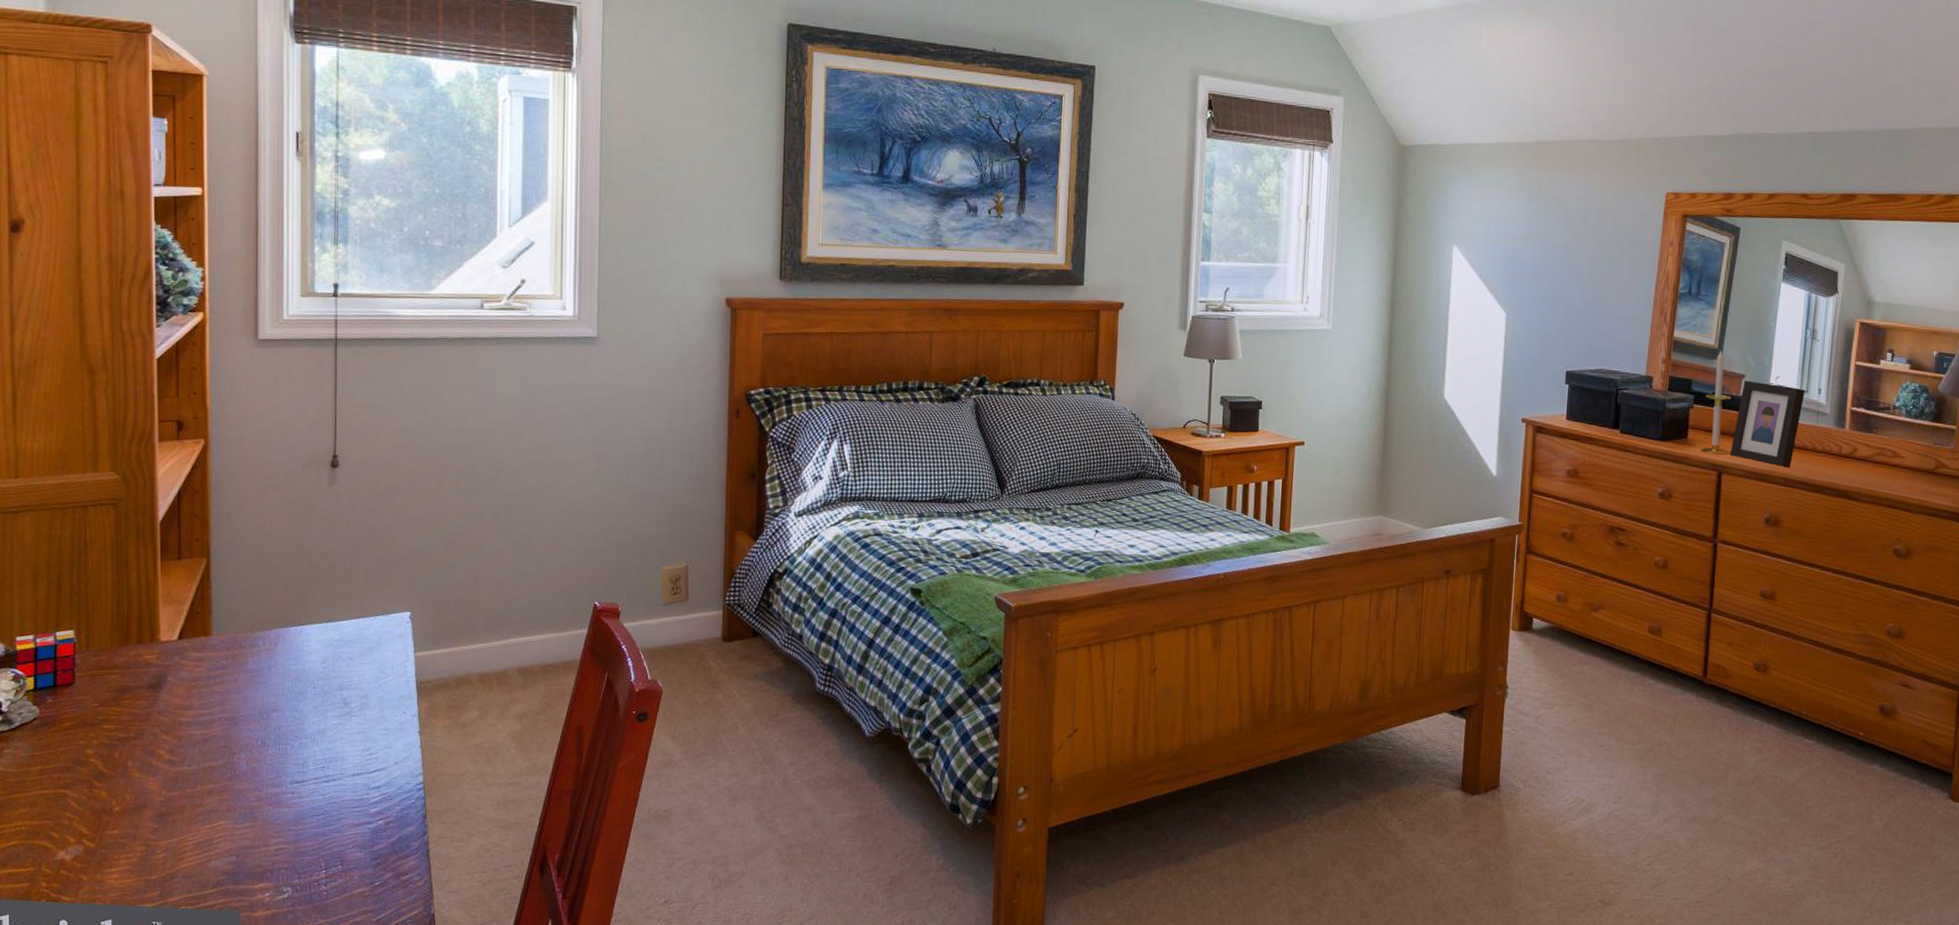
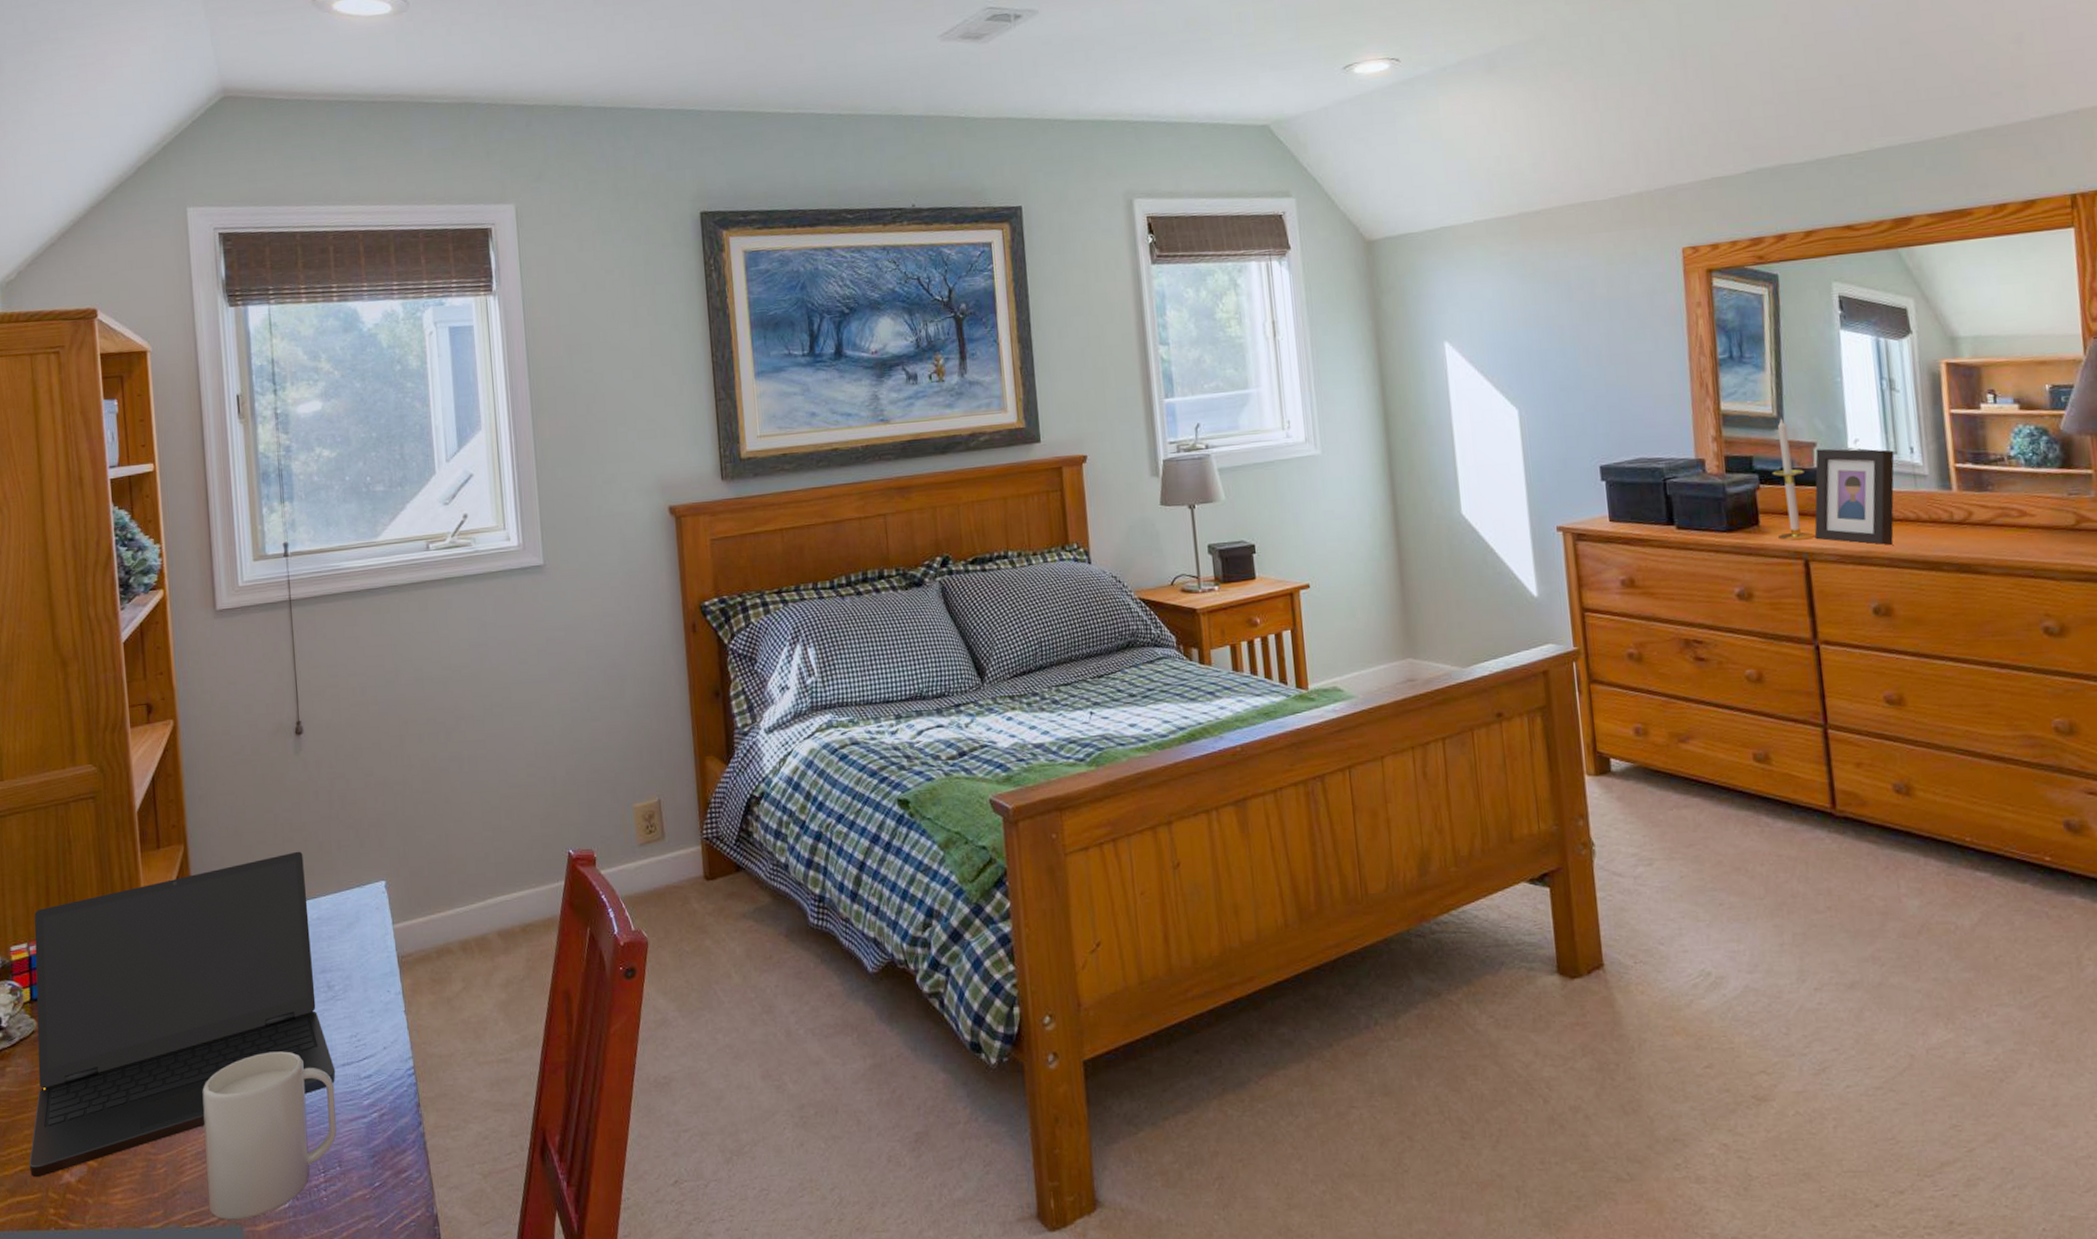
laptop: none [22,576,345,853] -> present [29,851,336,1178]
mug: none [206,757,343,906] -> present [202,1051,337,1220]

